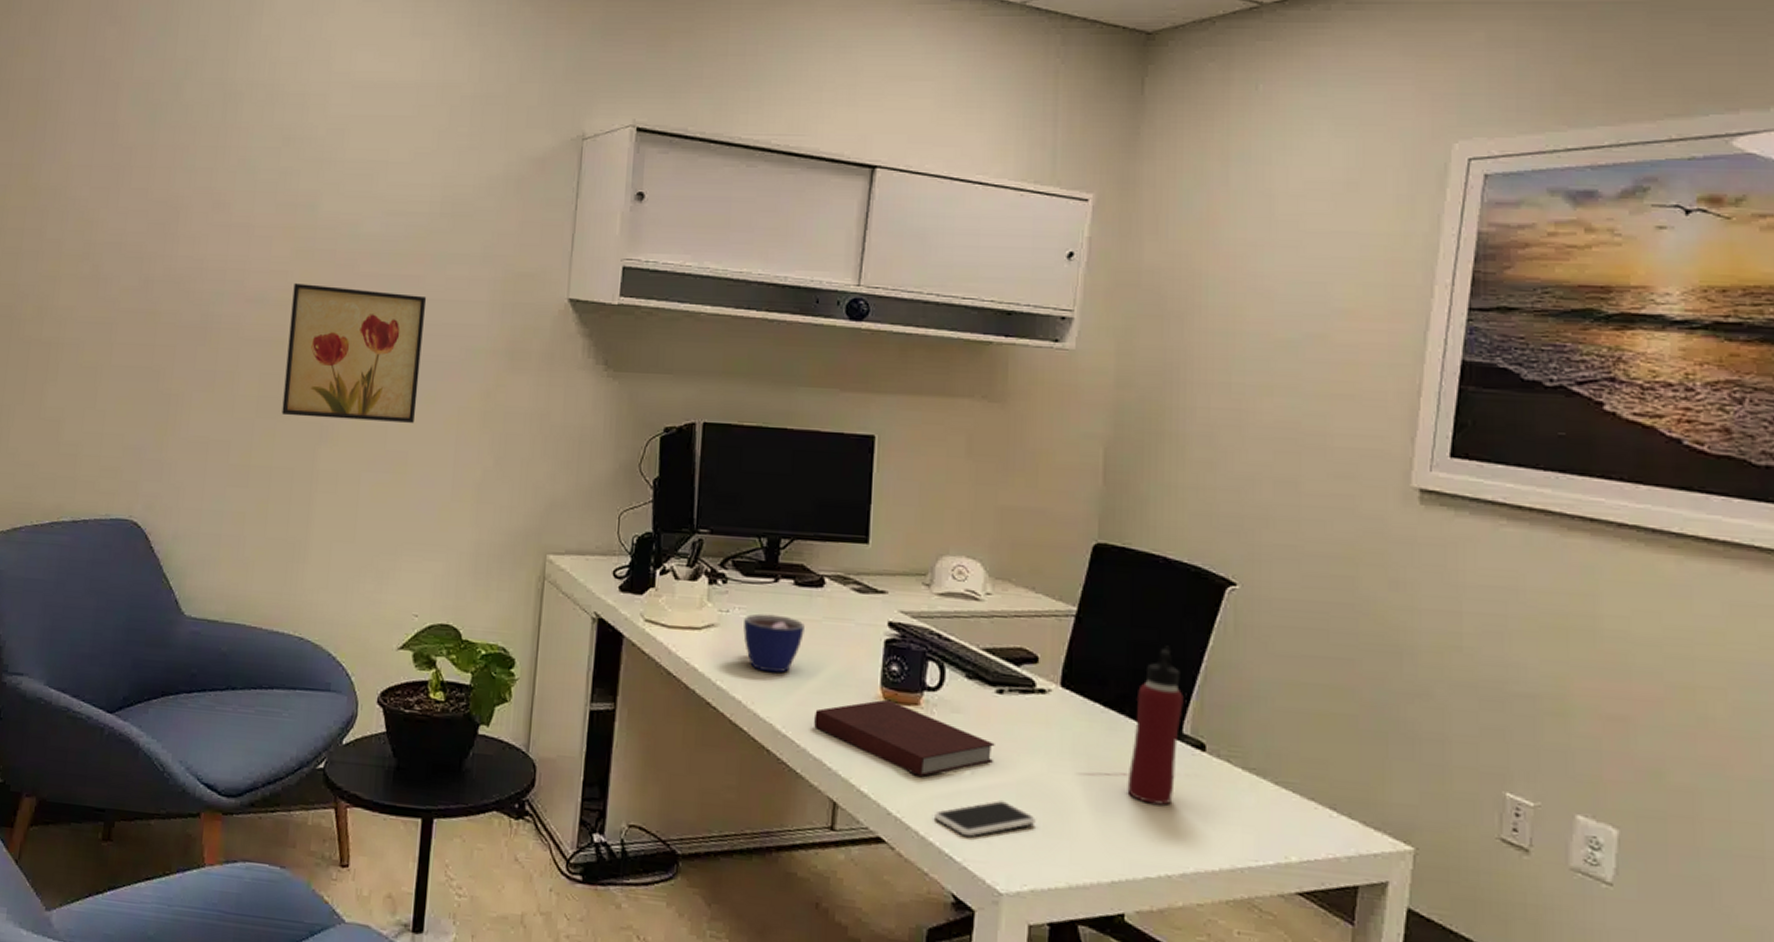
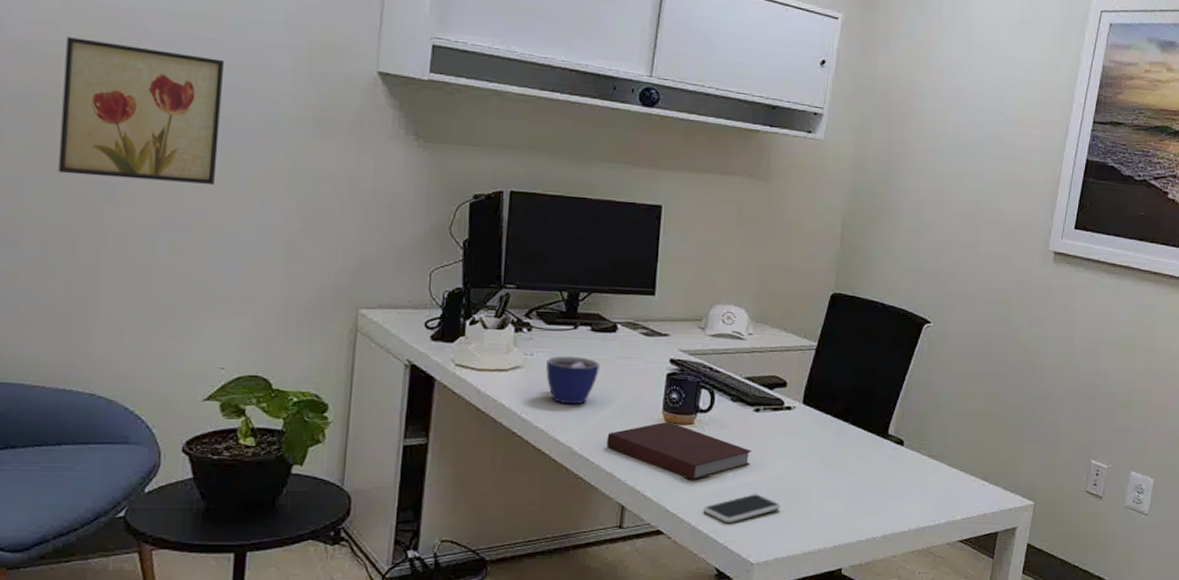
water bottle: present [1127,645,1184,805] -> none [848,369,890,487]

